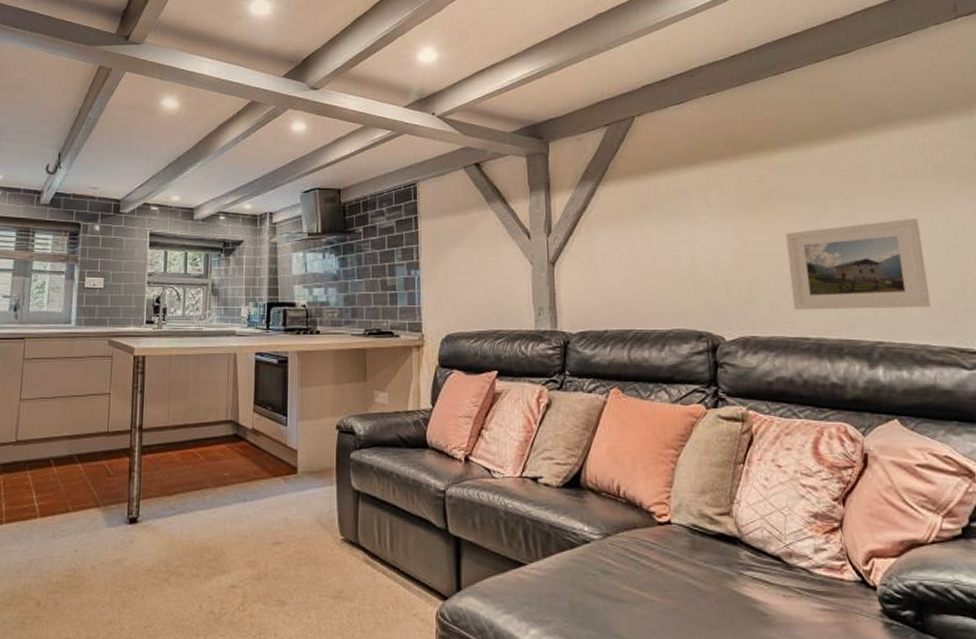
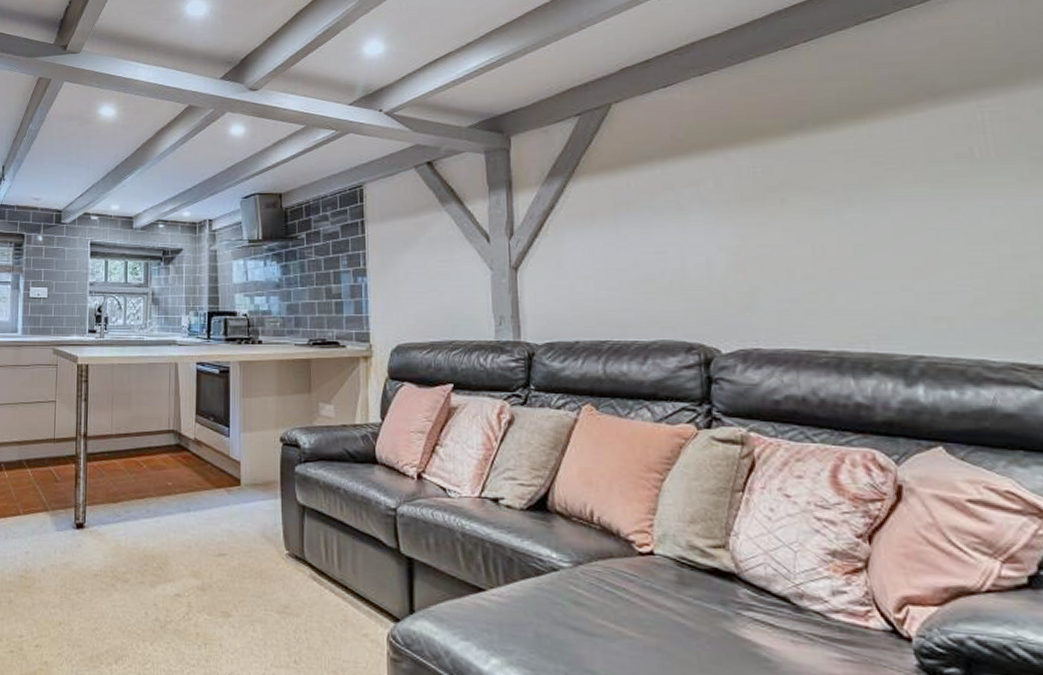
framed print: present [785,219,931,310] -> none [798,210,990,319]

